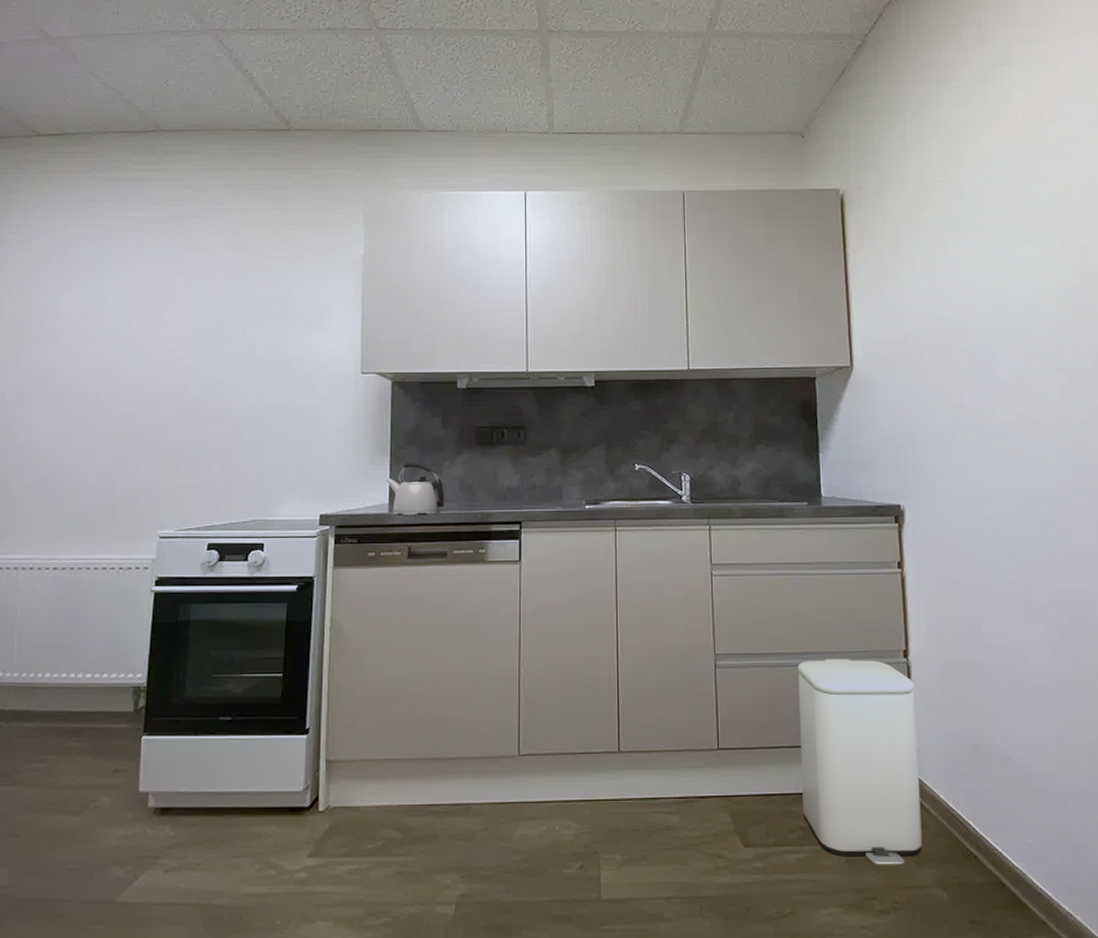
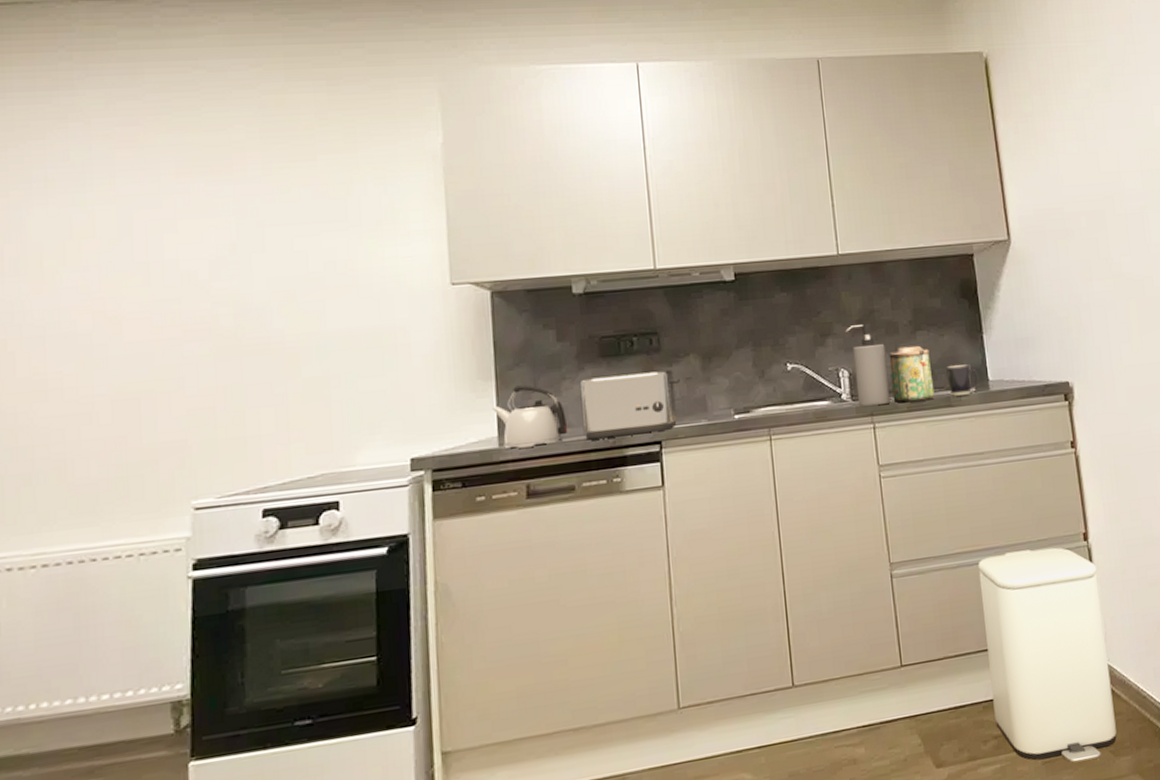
toaster: none [458,461,541,516] -> present [581,370,680,441]
soap dispenser: none [690,433,727,510] -> present [845,323,891,408]
canister: none [728,458,769,510] -> present [889,345,935,403]
mug: none [781,480,812,508] -> present [946,364,979,396]

